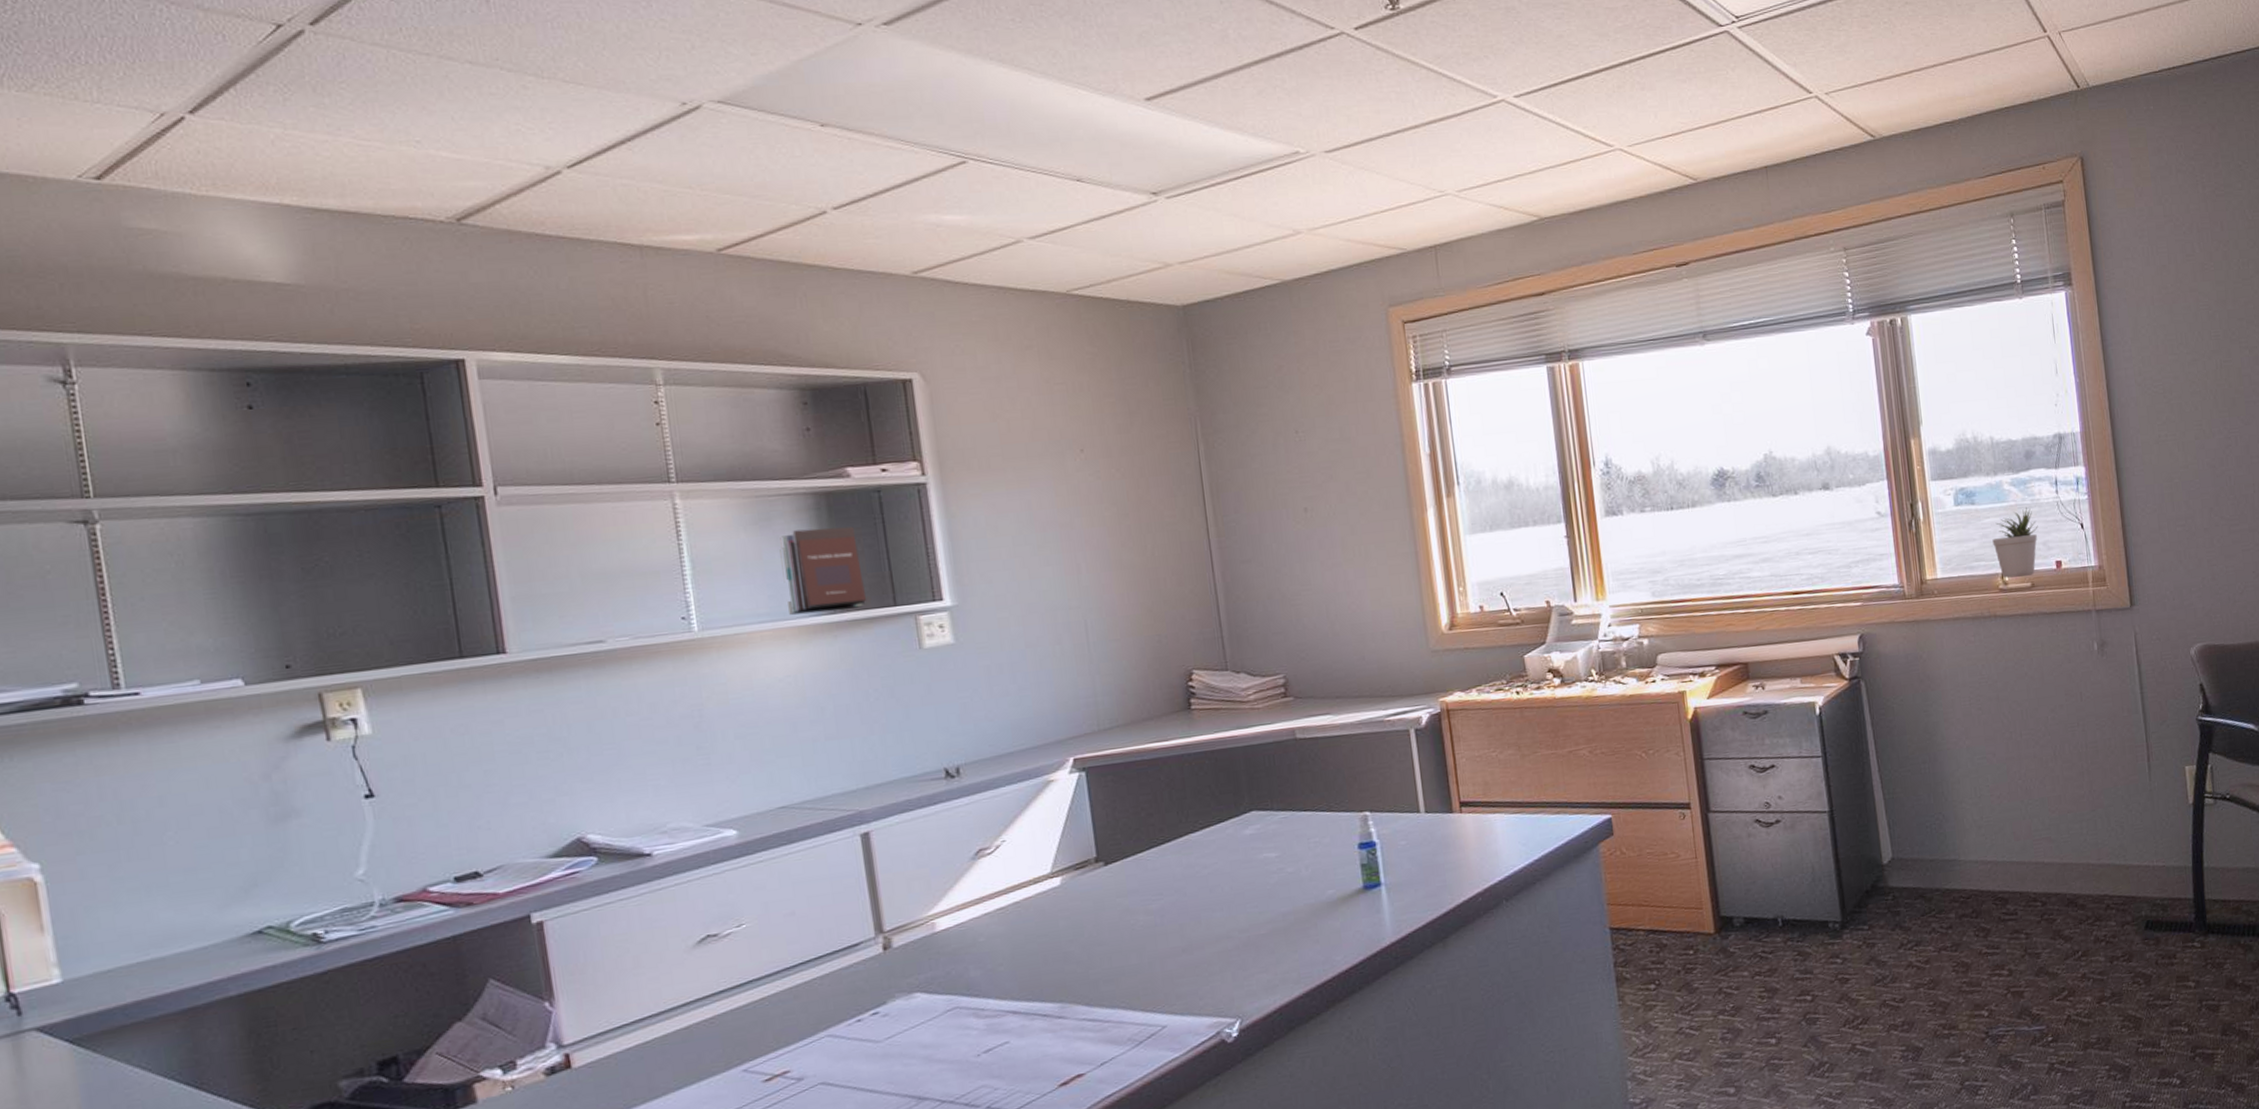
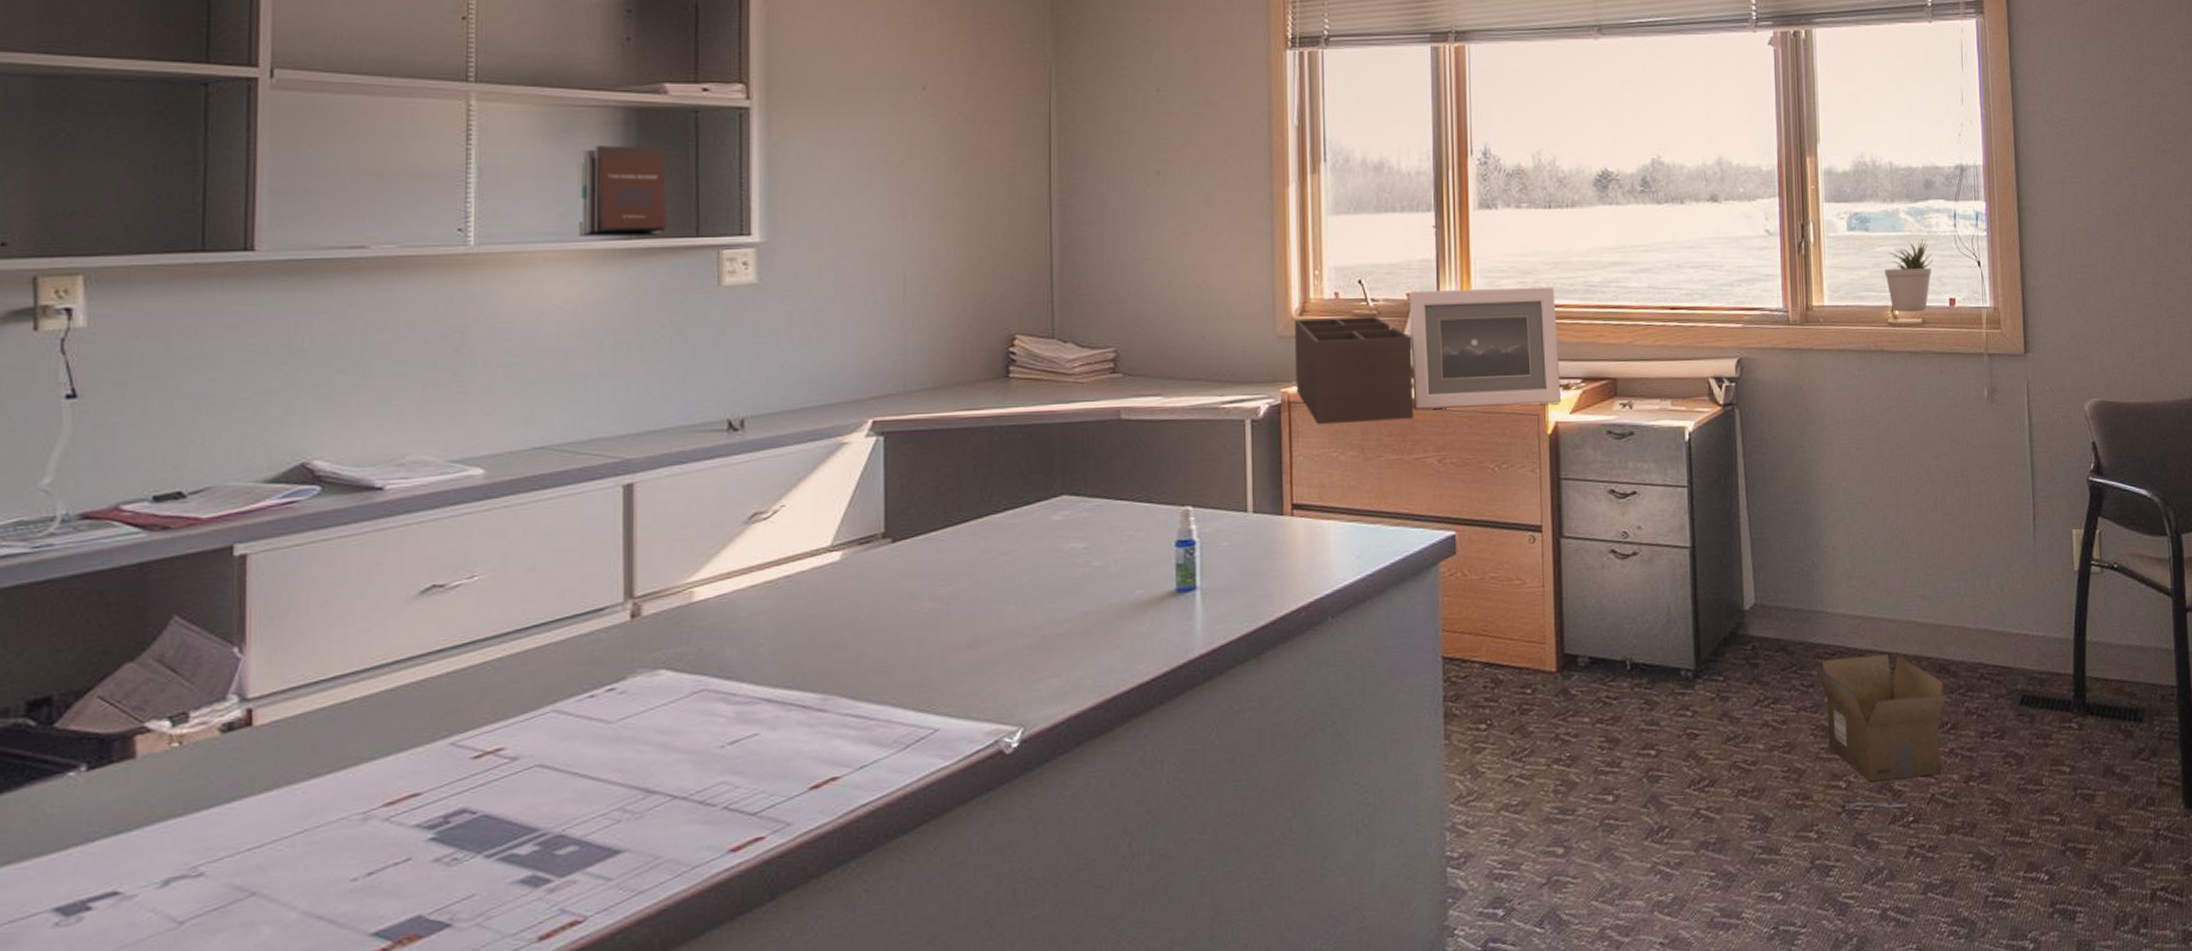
desk organizer: none [1444,625,1563,729] -> present [1294,317,1413,425]
picture frame: none [1549,583,1699,708] -> present [1410,287,1562,411]
cardboard box: none [1951,893,2077,1010] -> present [1813,654,1948,783]

